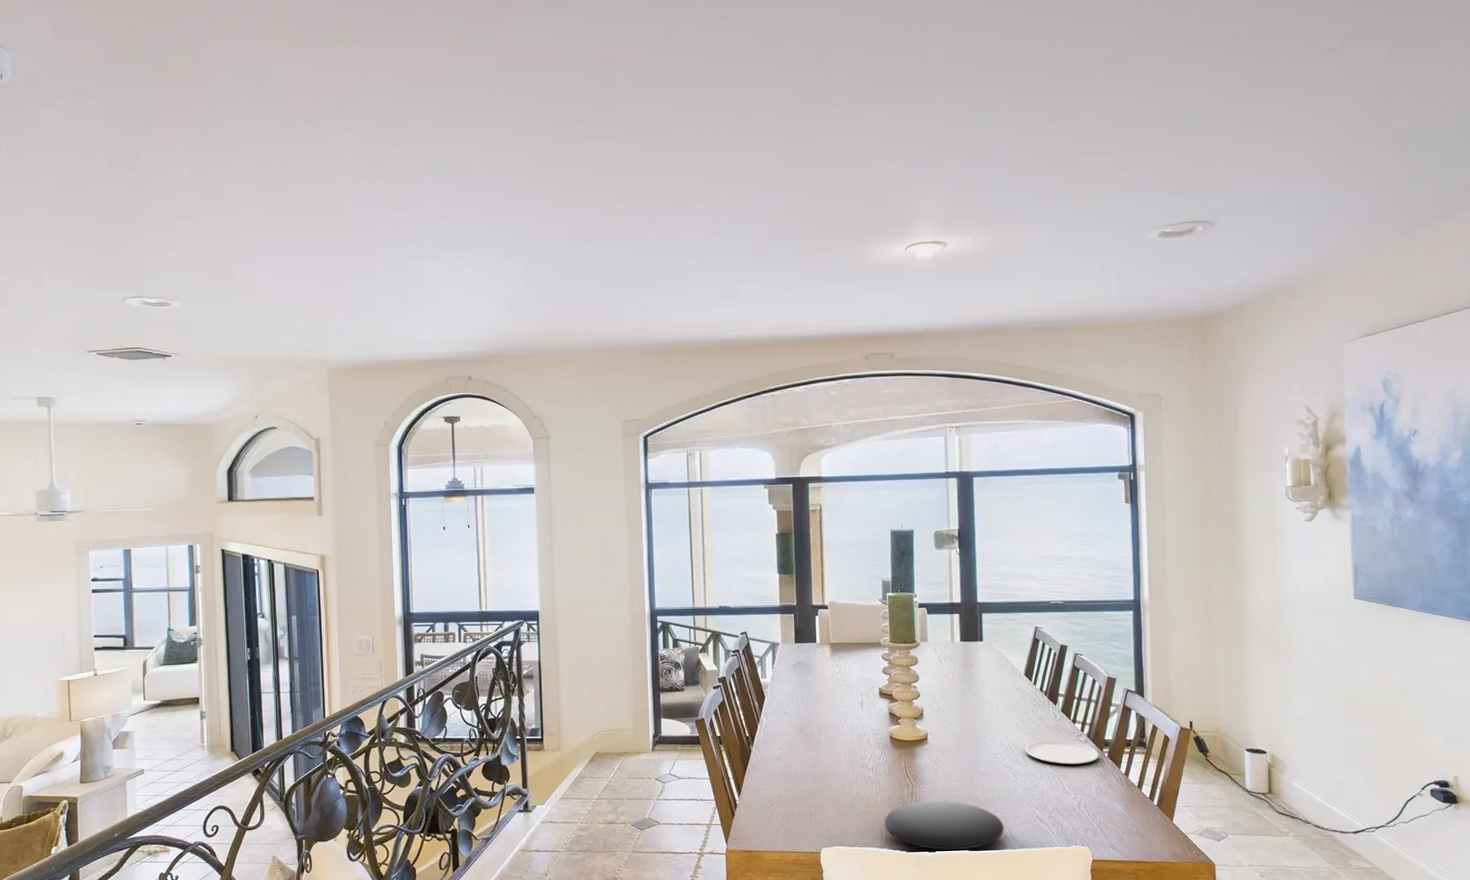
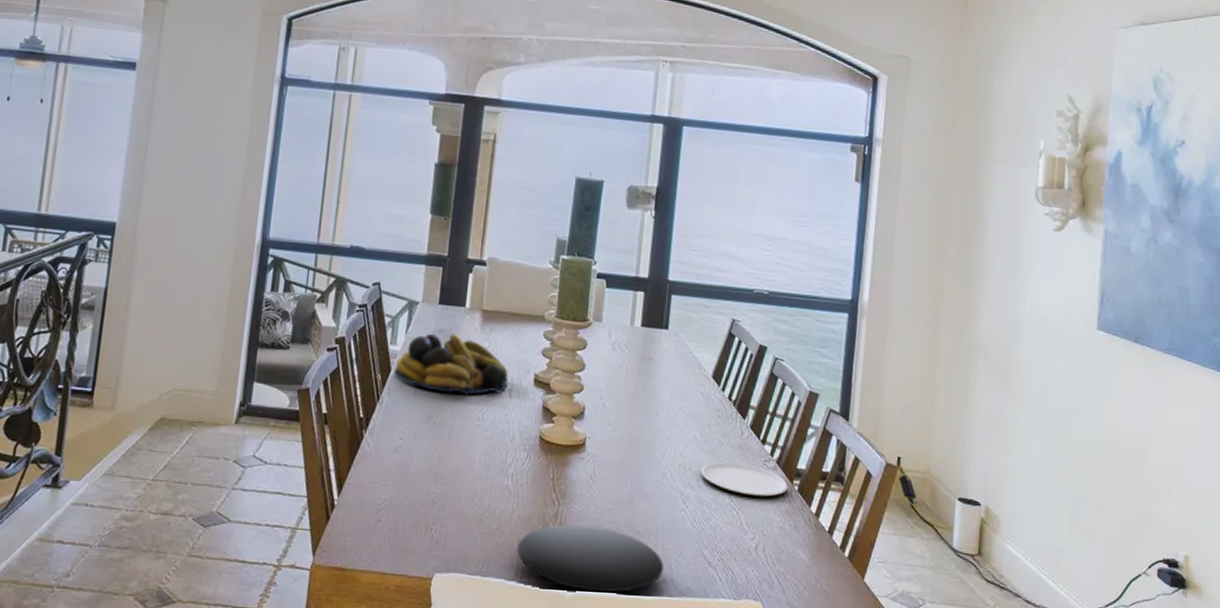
fruit bowl: none [768,664,859,711] -> present [394,333,509,396]

